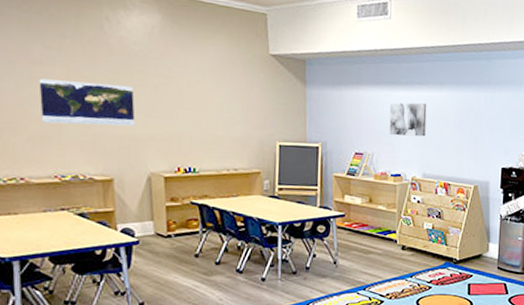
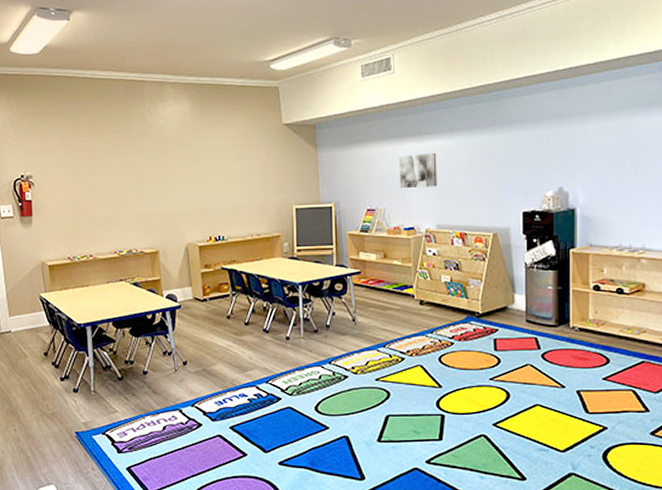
map: present [39,78,135,127] -> none [101,168,174,207]

